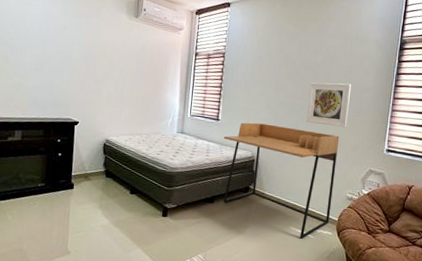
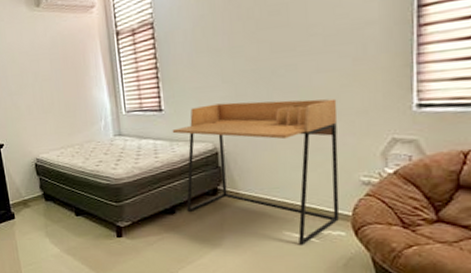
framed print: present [306,82,352,127] -> none [279,20,346,90]

